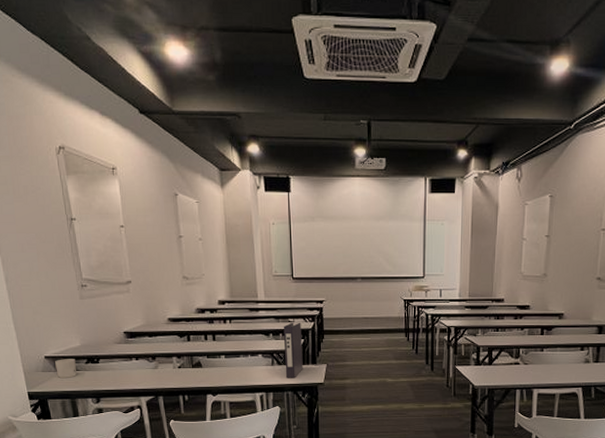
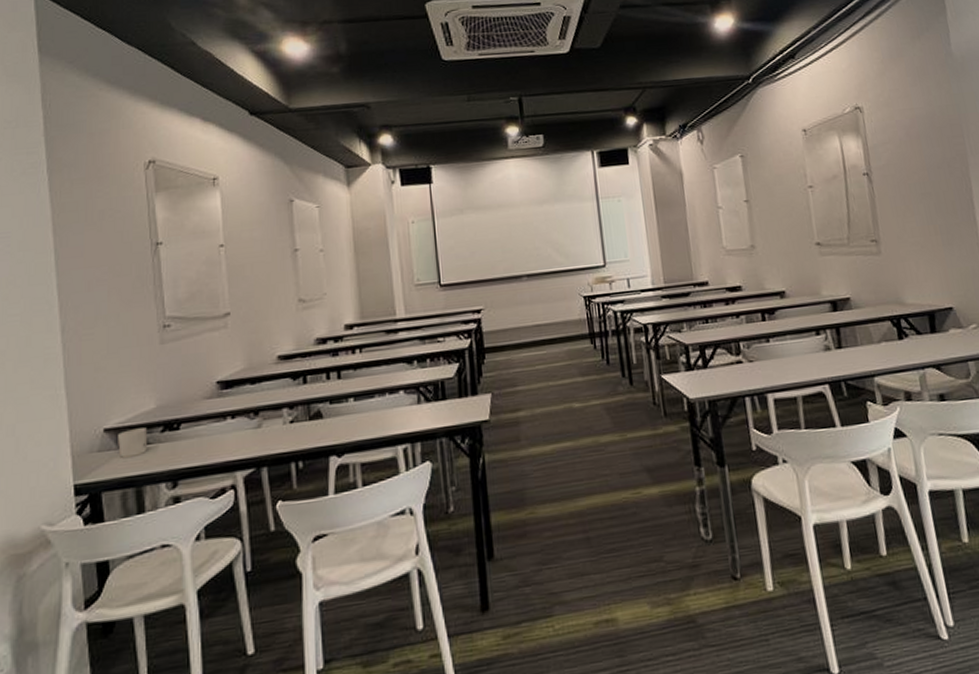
binder: present [283,322,303,378] -> none [431,341,460,420]

